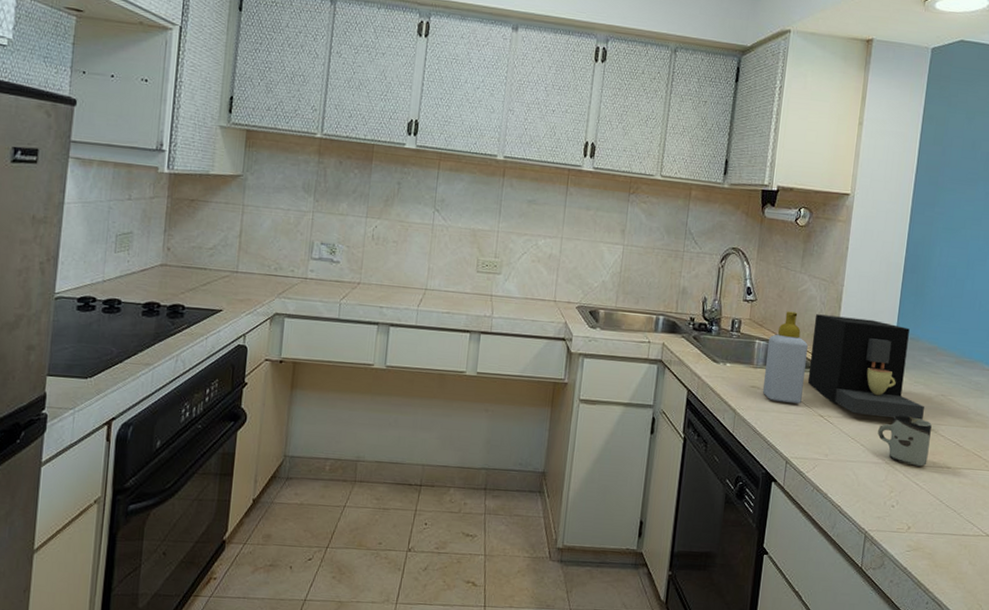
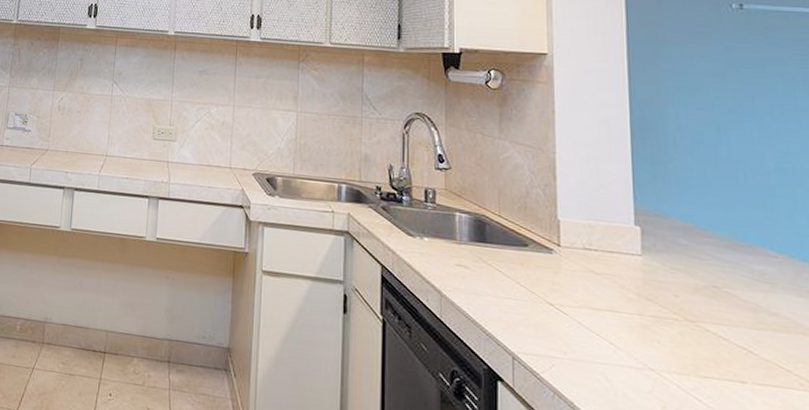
soap bottle: present [762,311,808,404] -> none [471,181,522,288]
coffee maker: present [807,314,924,420] -> none [525,185,692,317]
cup: present [878,415,932,467] -> none [631,308,710,378]

